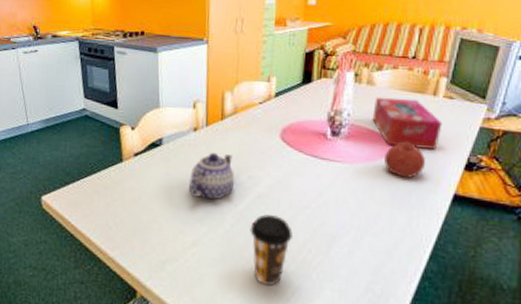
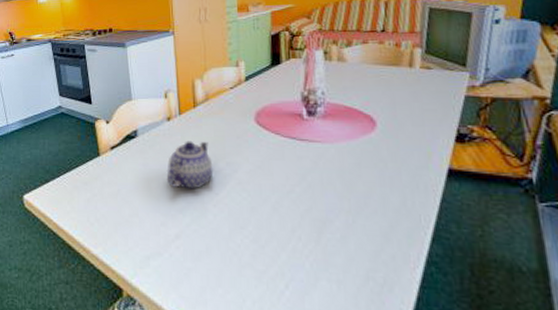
coffee cup: present [250,214,294,286] -> none [234,202,281,278]
tissue box: present [372,97,443,150] -> none [347,72,424,124]
fruit: present [384,143,426,178] -> none [367,118,413,154]

